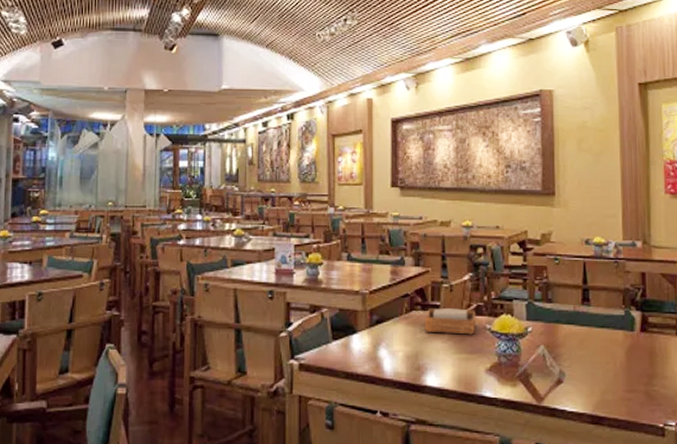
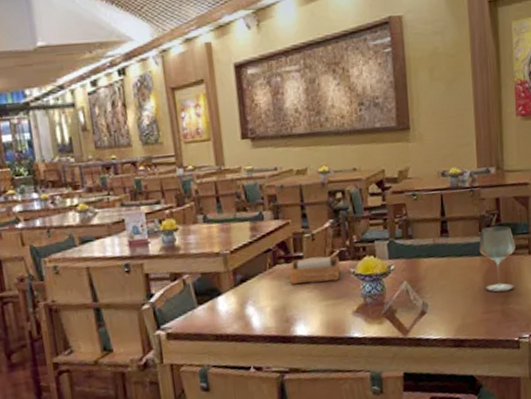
wine glass: none [622,301,662,371] -> present [479,225,516,292]

